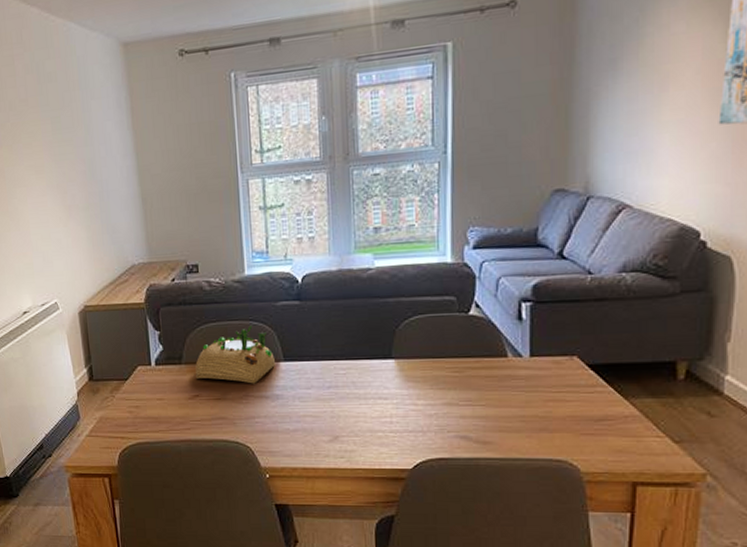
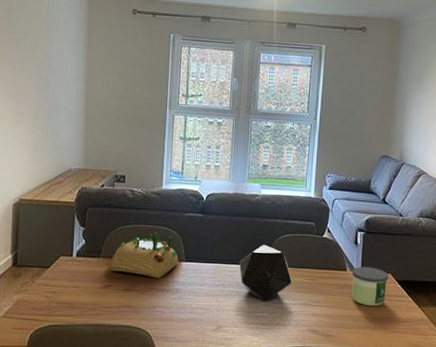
decorative tray: none [354,332,428,403] -> present [239,245,292,301]
candle: none [516,349,575,402] -> present [351,266,389,307]

